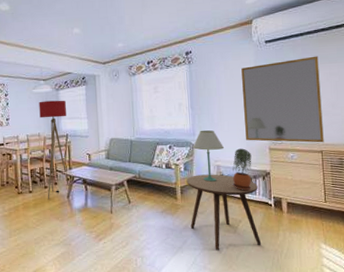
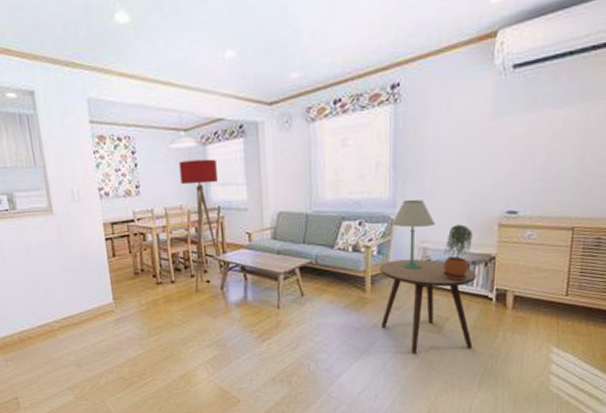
home mirror: present [241,56,324,143] -> none [467,87,592,217]

